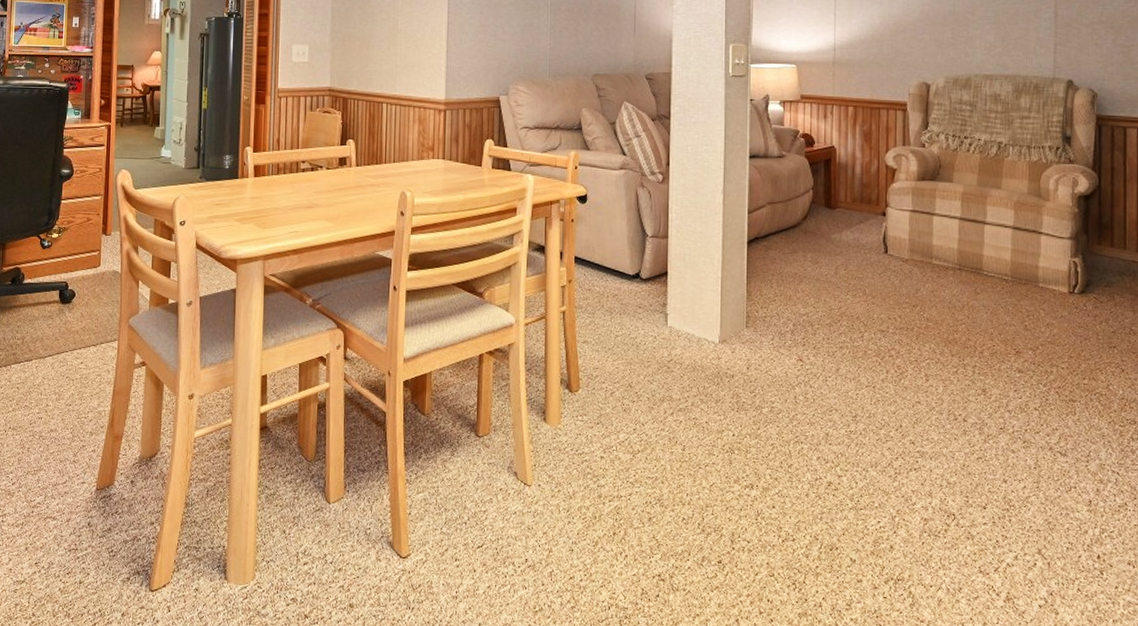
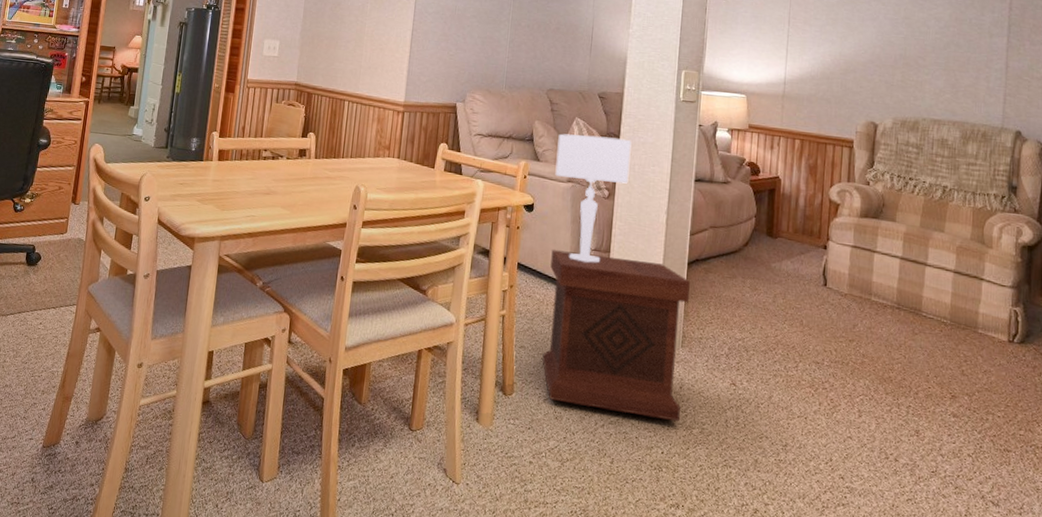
table lamp: none [606,119,683,250] -> present [555,133,632,263]
side table: none [606,240,751,403] -> present [542,250,690,422]

